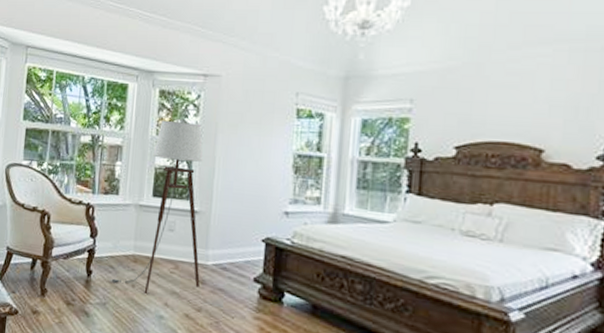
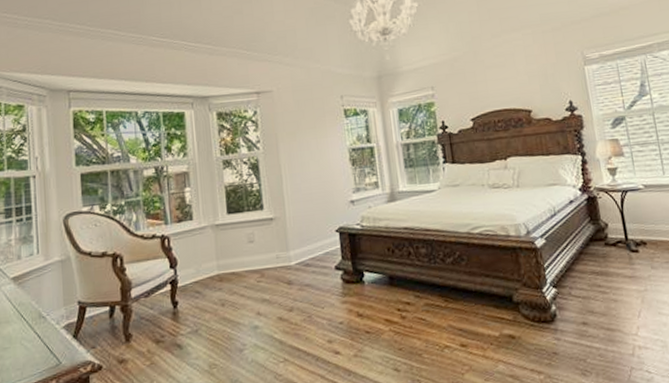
floor lamp: present [110,120,203,294] -> none [198,137,287,309]

